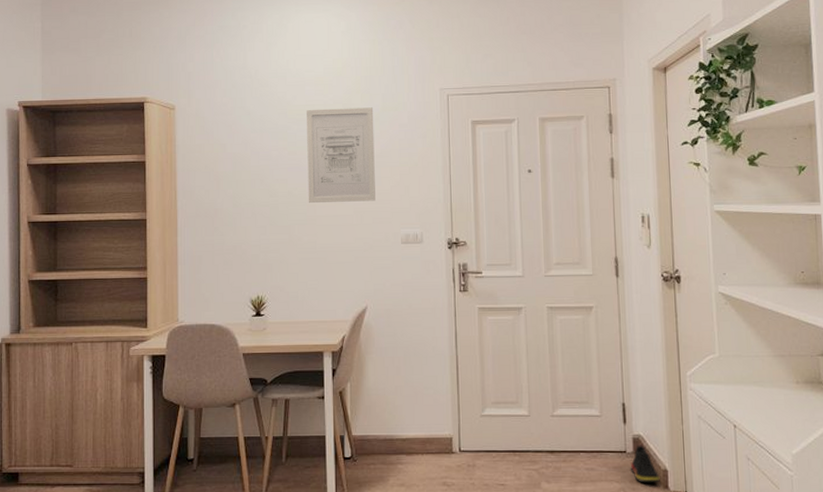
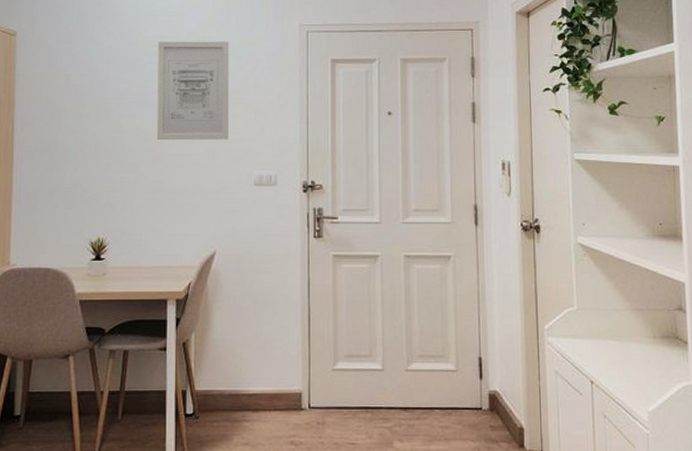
shoe: present [630,445,660,482] -> none [485,401,516,441]

